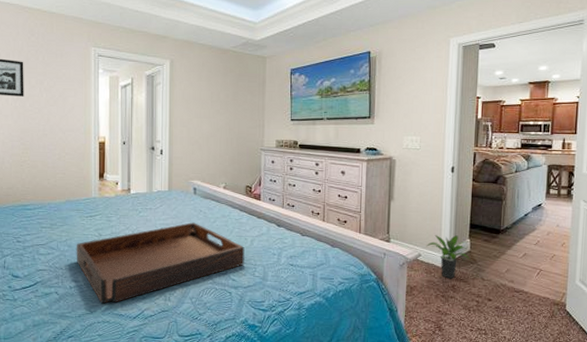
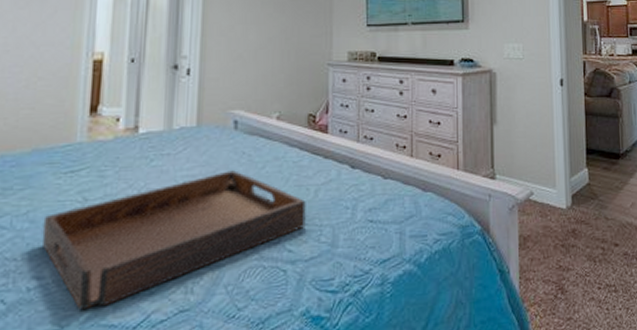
potted plant: present [426,235,471,279] -> none [538,164,591,222]

